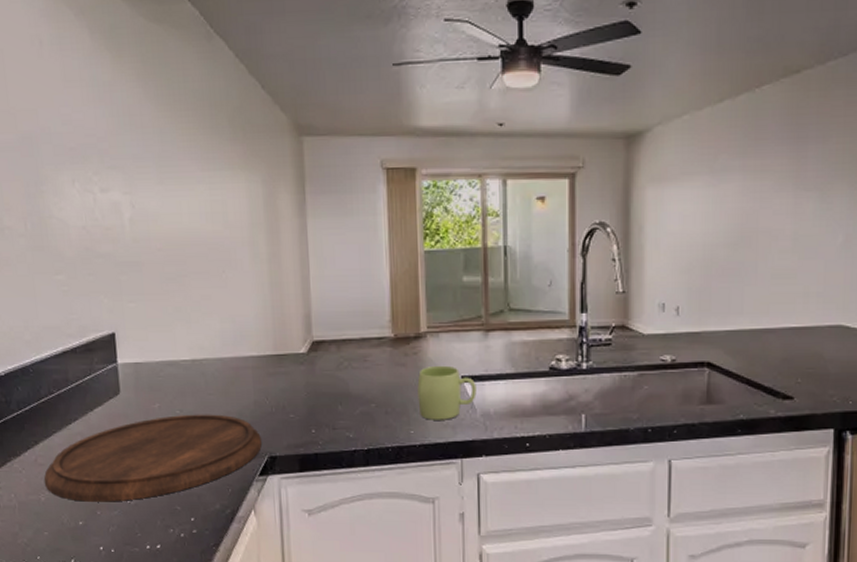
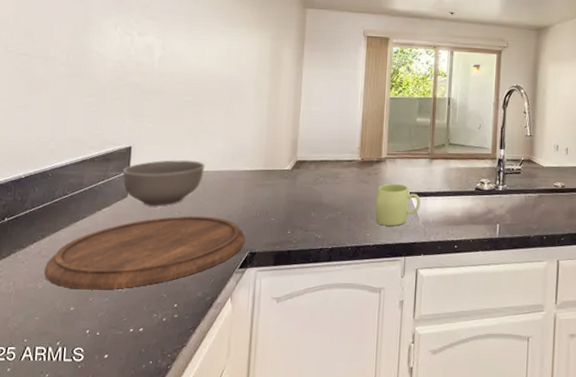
bowl: none [110,345,203,403] -> present [123,159,206,206]

